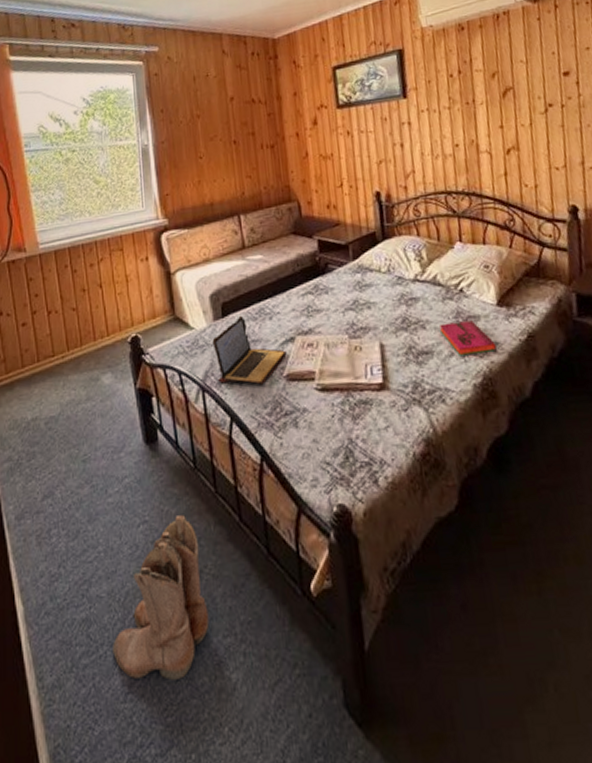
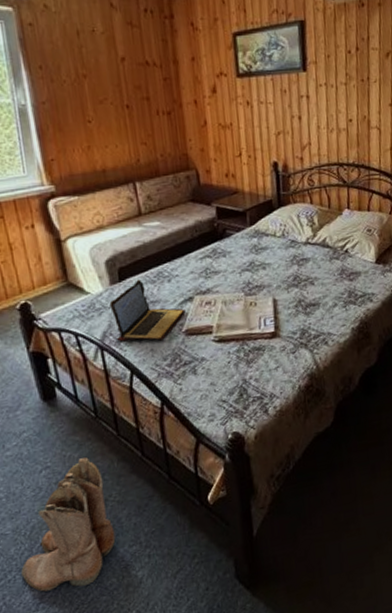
hardback book: present [439,320,496,356] -> none [326,276,372,306]

